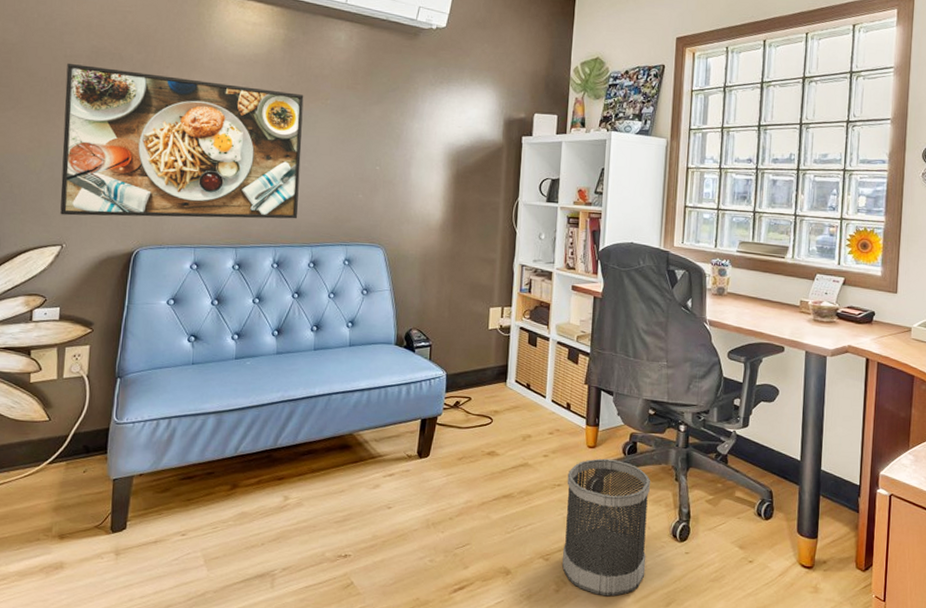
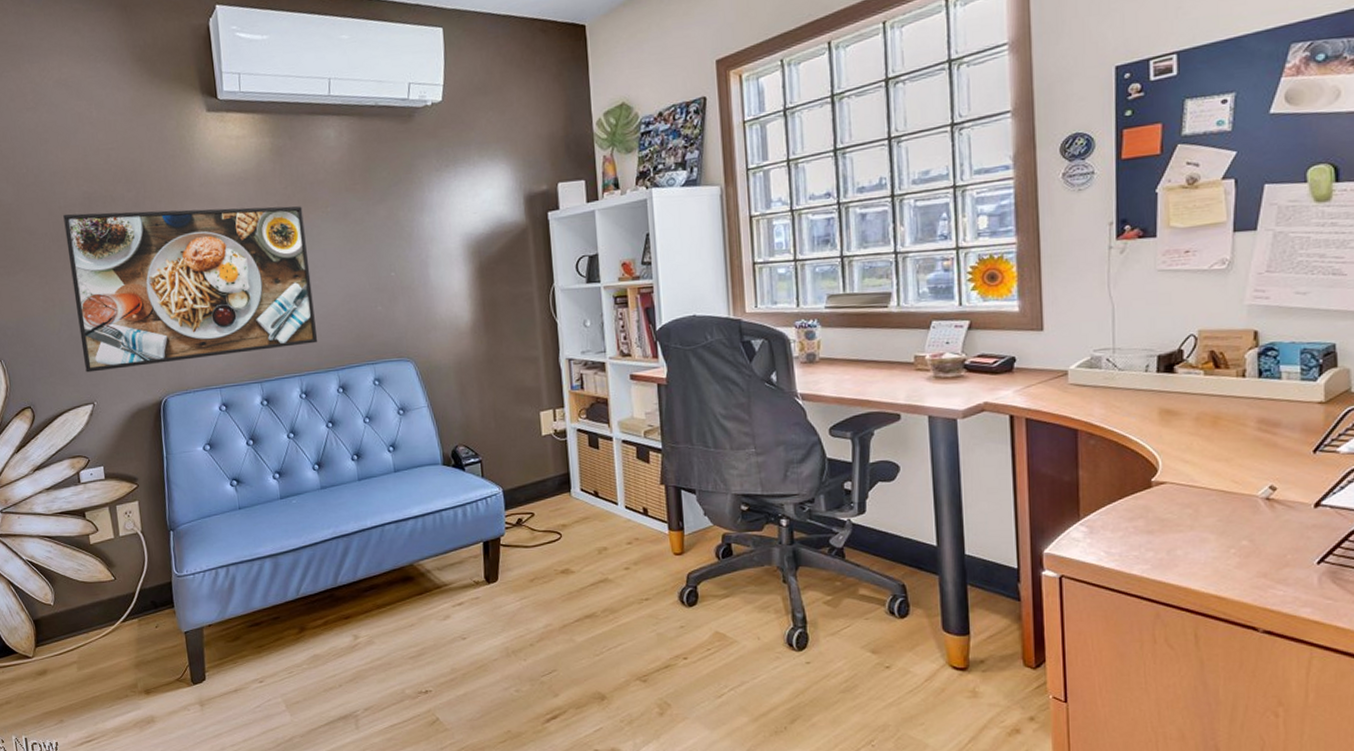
wastebasket: present [562,458,650,597] -> none [655,565,761,717]

